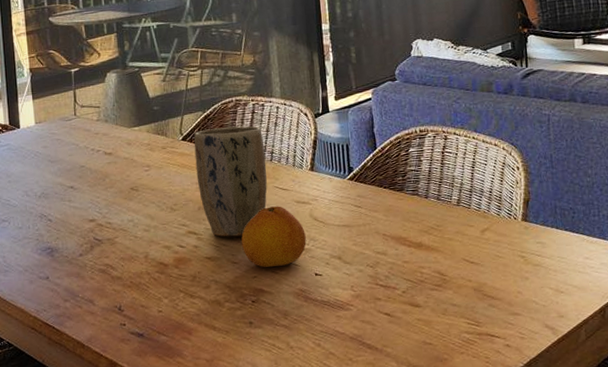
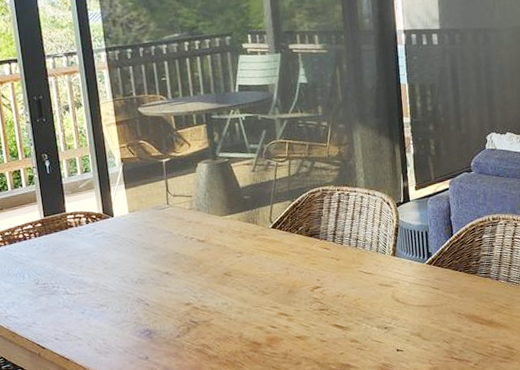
plant pot: present [194,126,268,237] -> none [283,214,353,318]
fruit: present [241,206,306,267] -> none [329,288,389,345]

